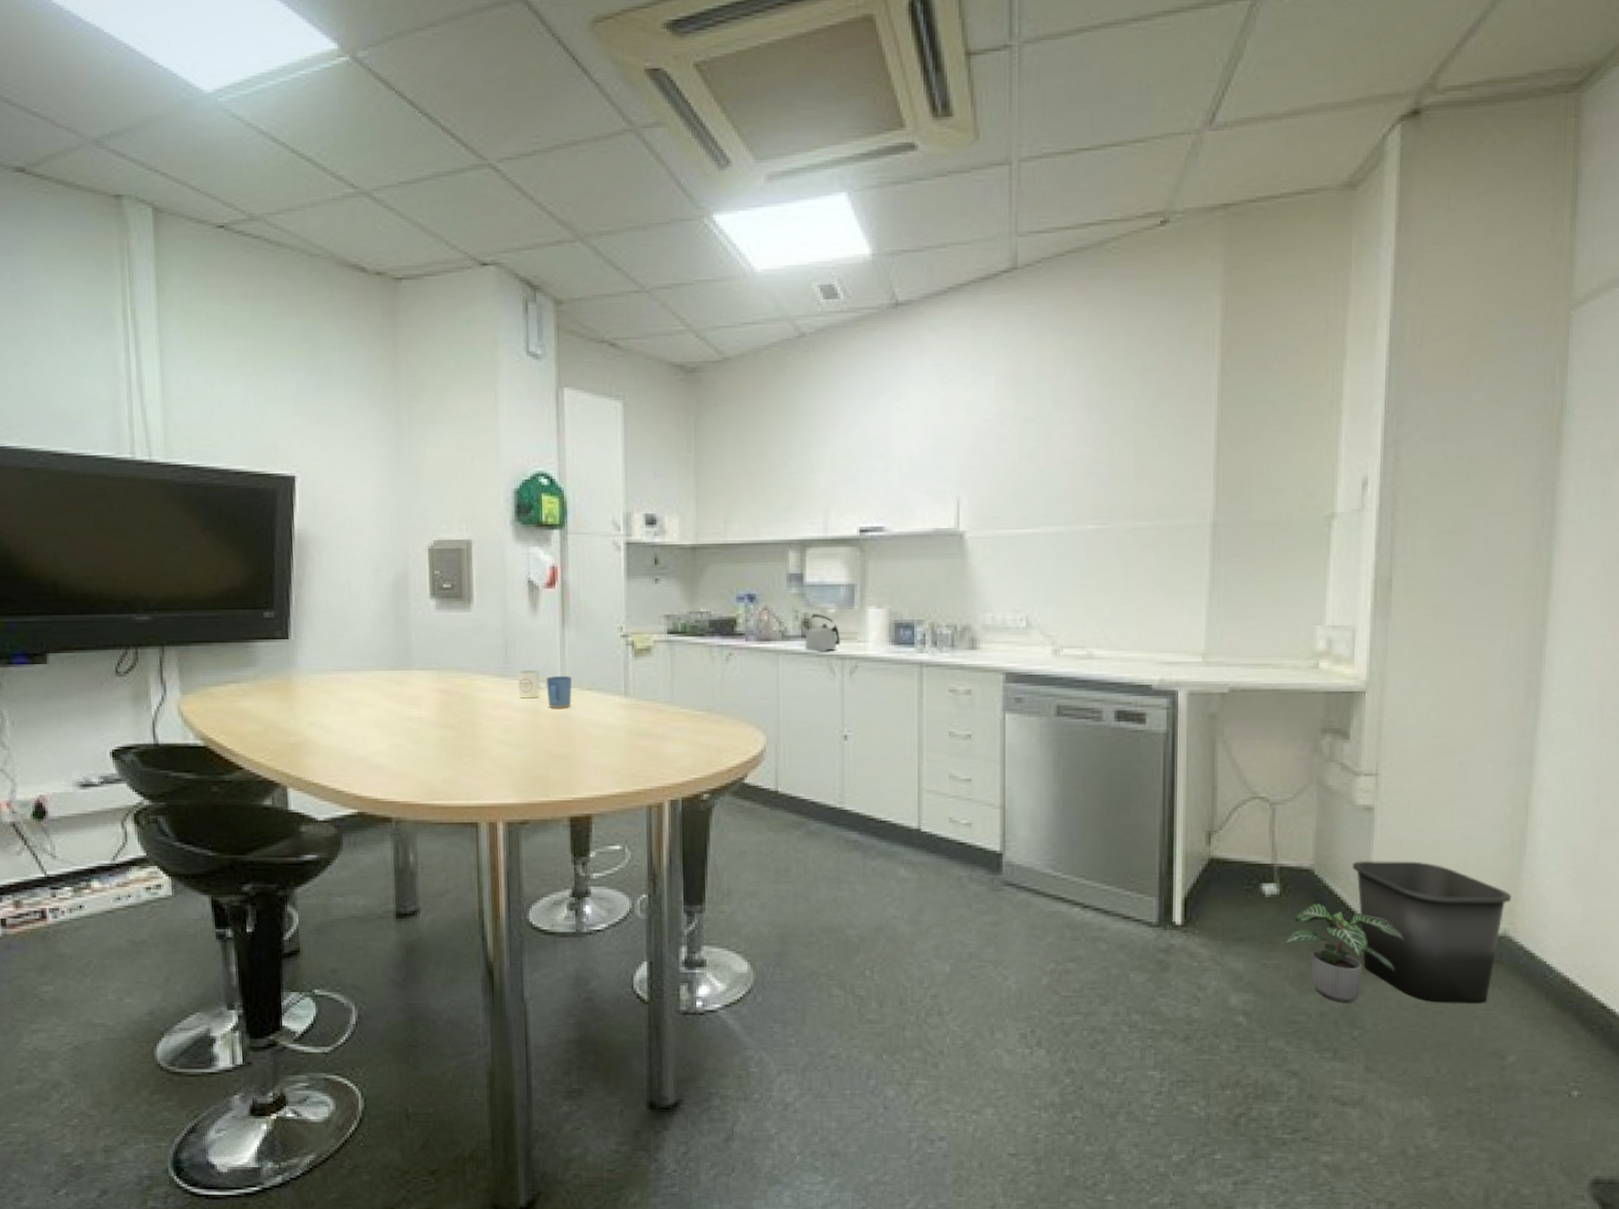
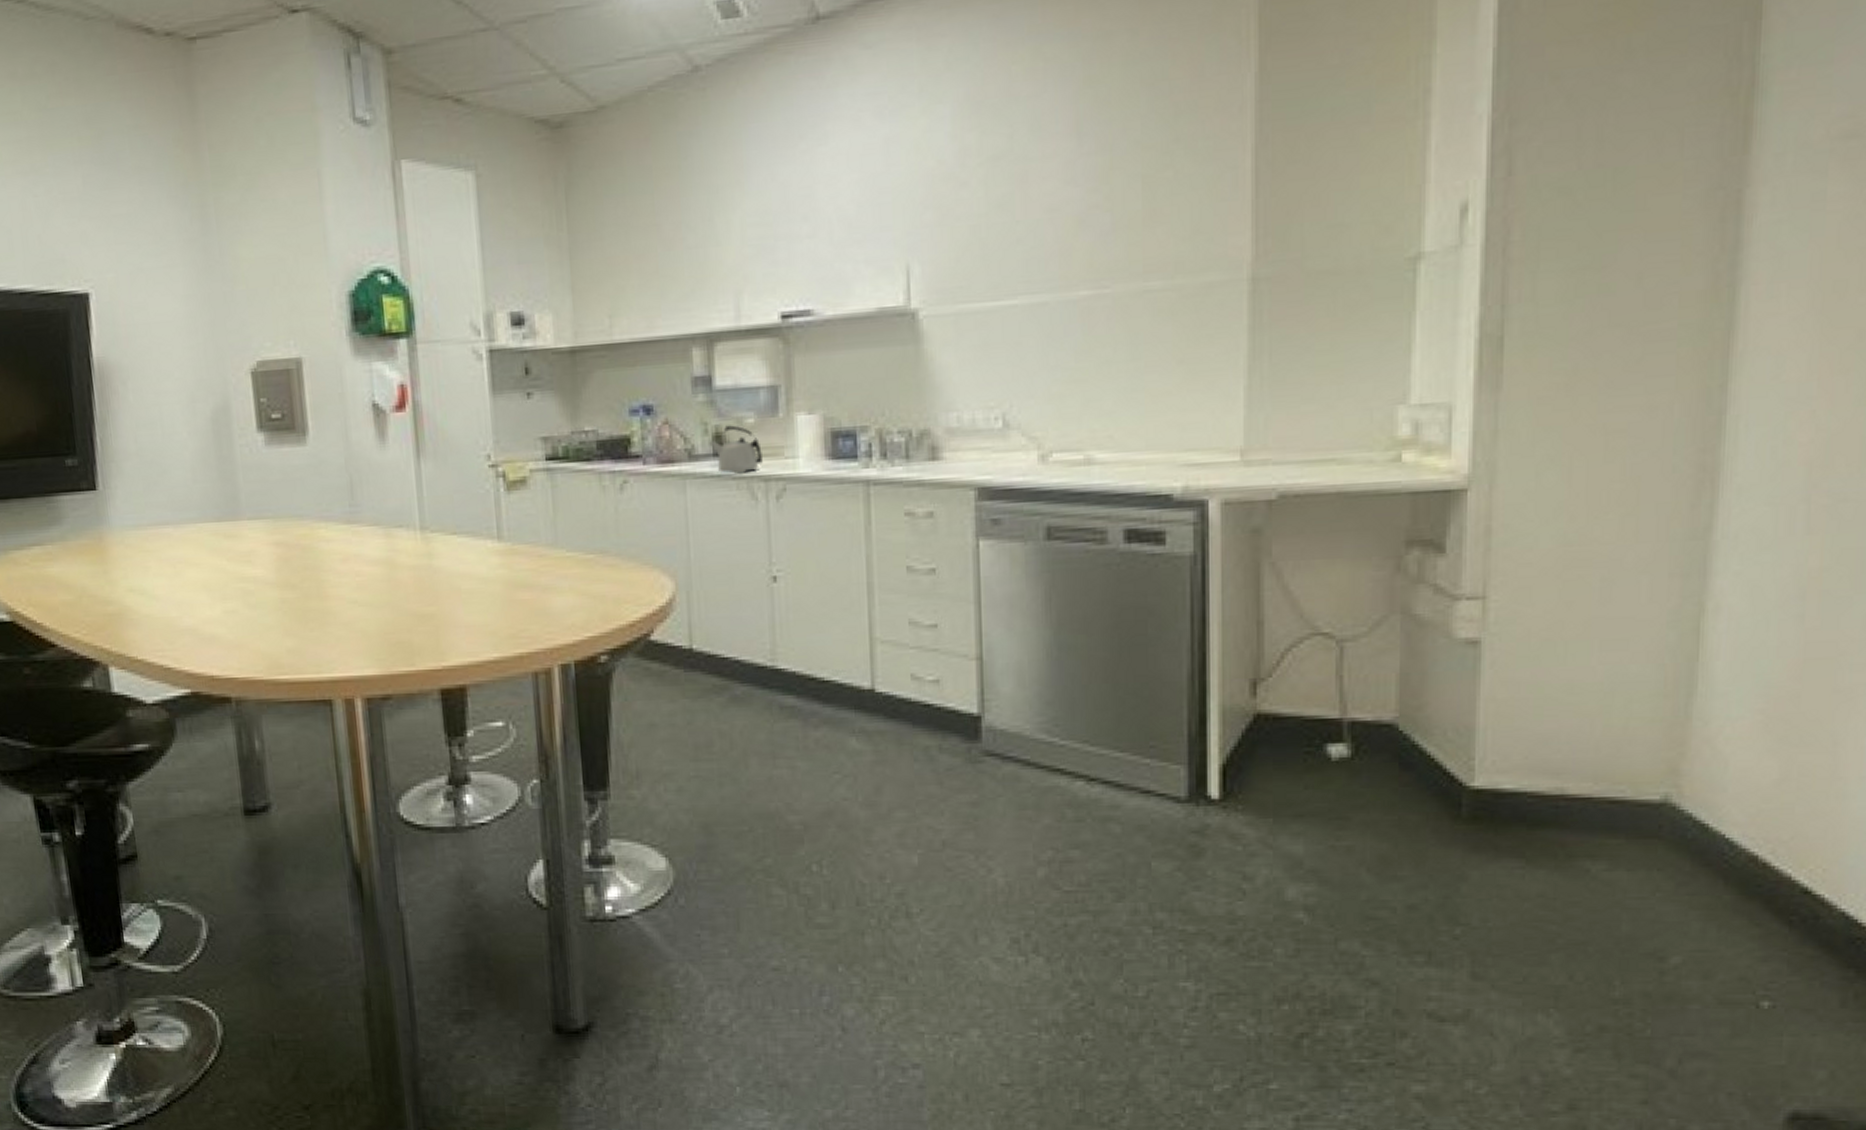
mug: present [518,670,547,699] -> none [367,513,404,549]
mug: present [546,676,572,708] -> none [401,518,434,559]
potted plant: present [1285,903,1404,1003] -> none [1359,767,1523,893]
waste bin: present [1351,860,1512,1003] -> none [1449,708,1676,891]

